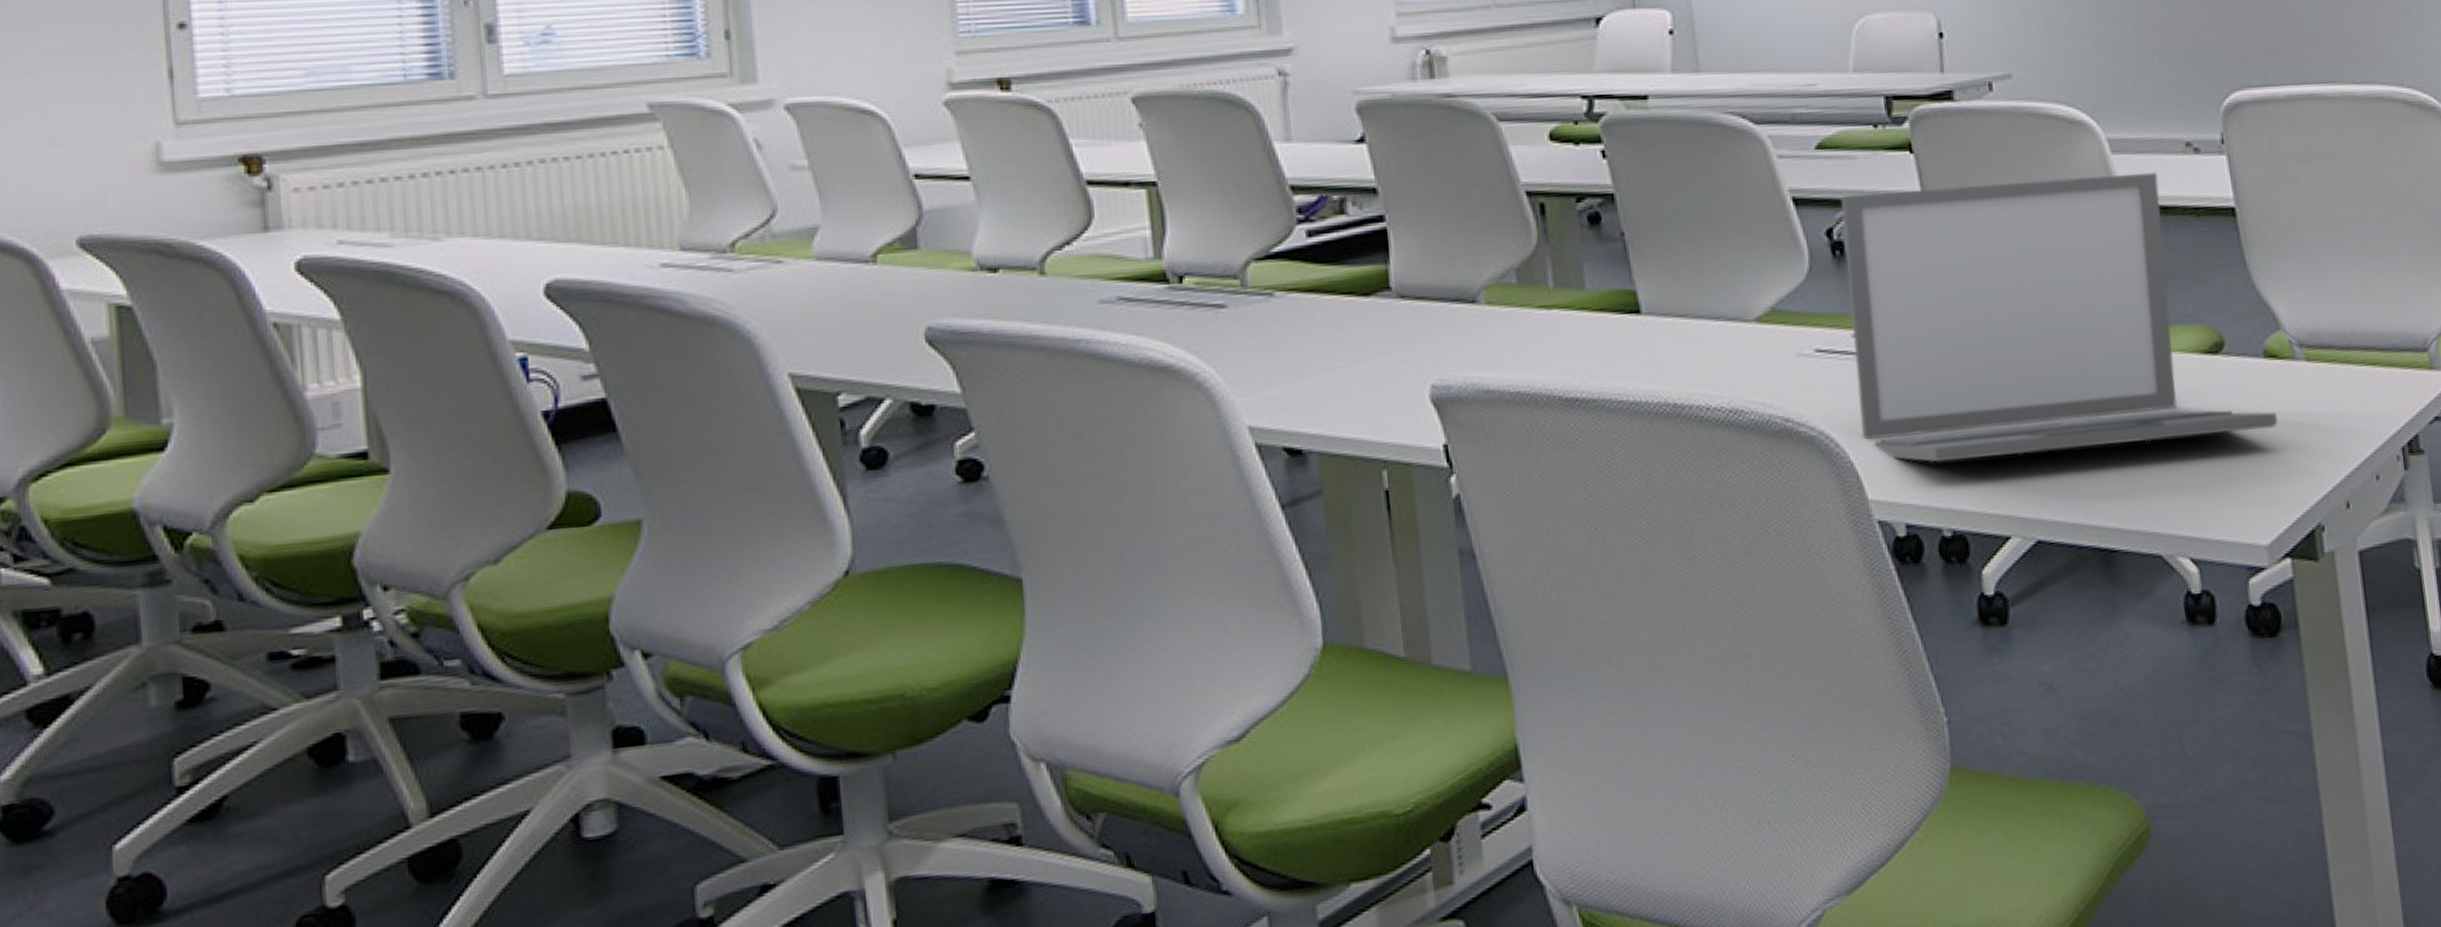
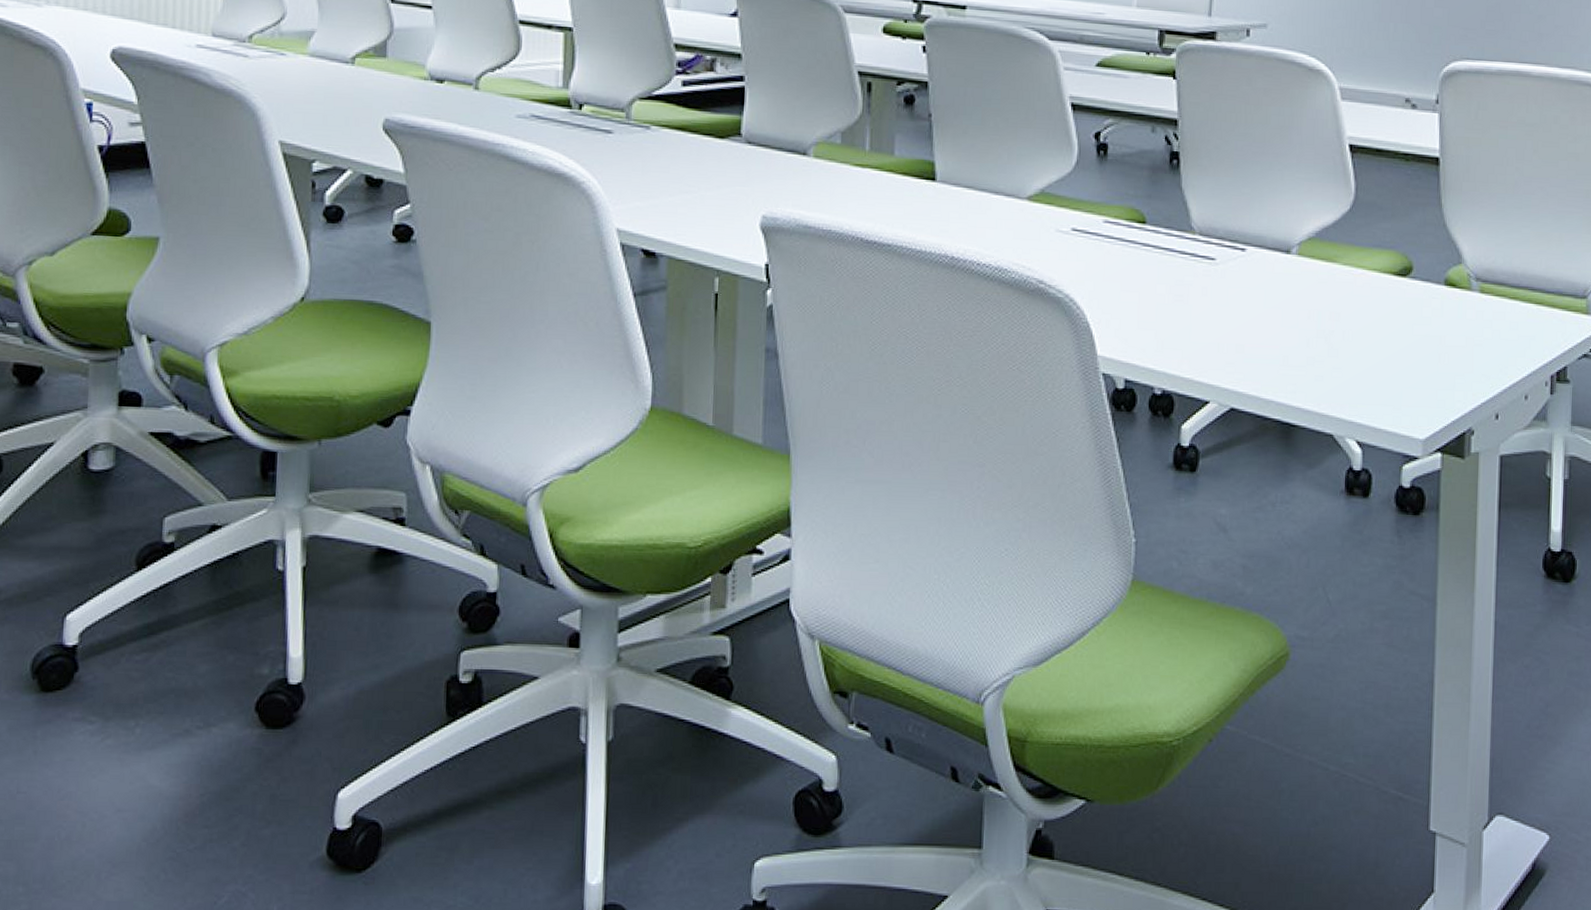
laptop: present [1841,172,2278,463] -> none [1101,106,1448,345]

